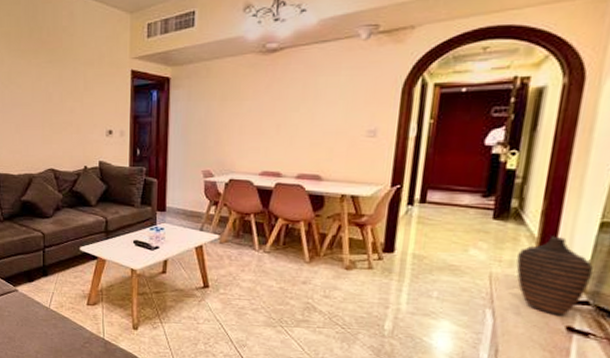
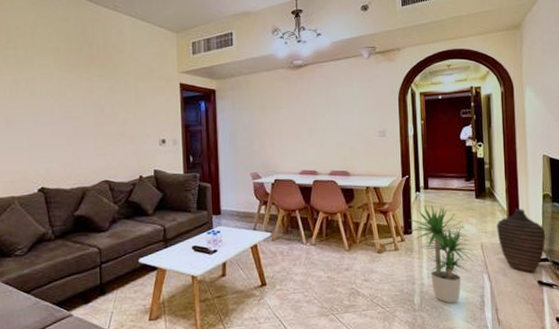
potted plant: none [389,220,480,336] -> present [408,204,477,304]

